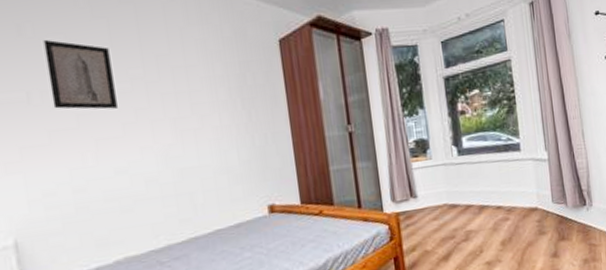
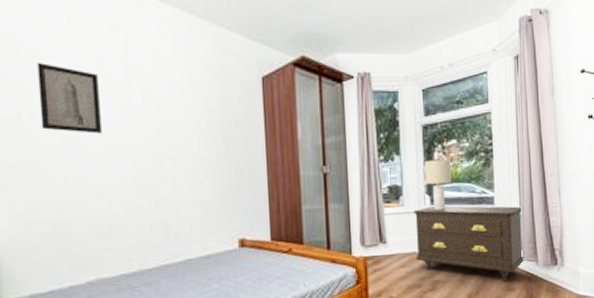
dresser: none [441,151,555,226] -> present [413,205,525,282]
lamp: none [448,109,477,161] -> present [424,159,452,211]

